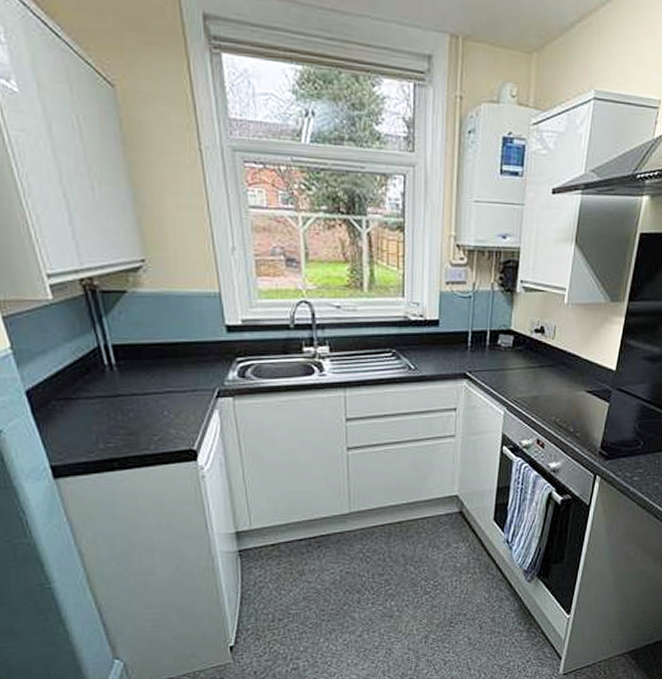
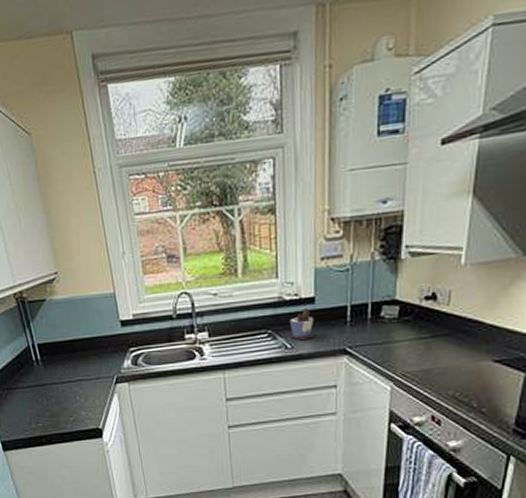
cup: none [413,330,438,362] -> present [289,308,315,341]

